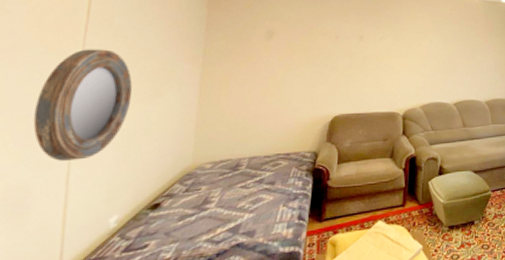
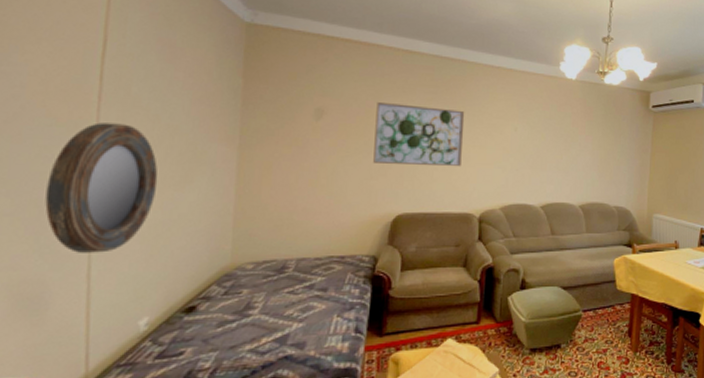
wall art: none [314,23,390,74] -> present [373,101,465,167]

